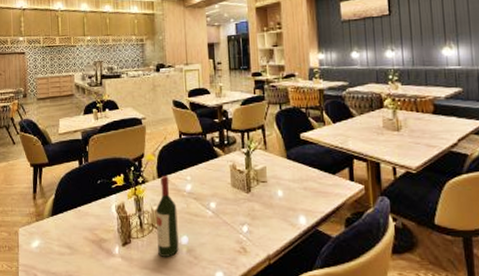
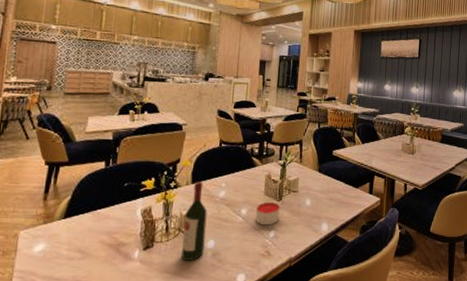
candle: none [225,193,251,220] -> present [256,201,280,226]

